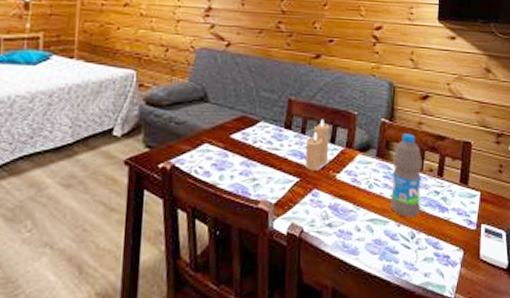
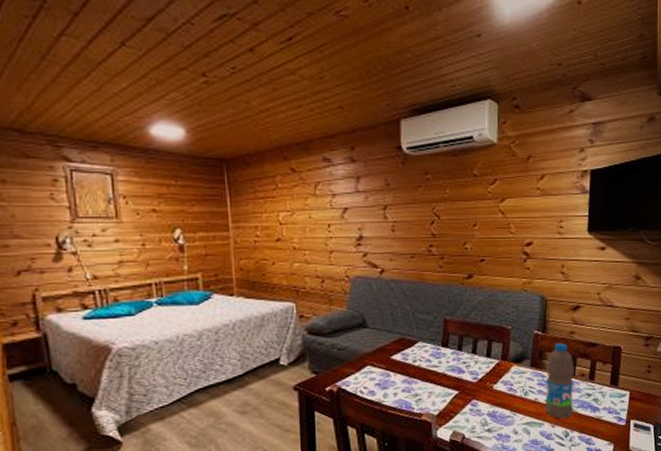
candle: present [306,119,330,171] -> none [464,335,485,383]

